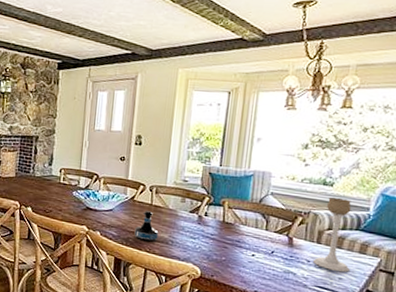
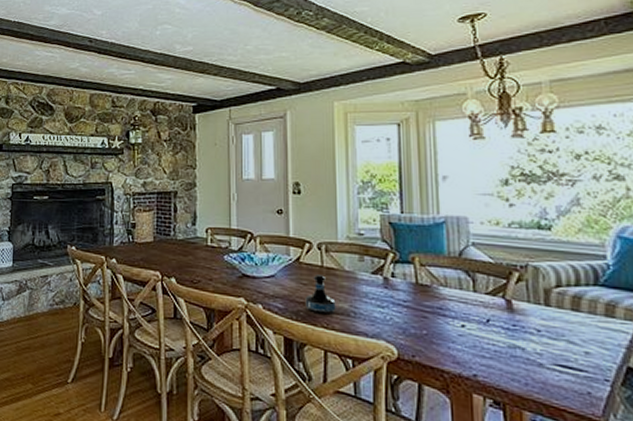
candle holder: present [312,197,352,272] -> none [544,243,597,344]

